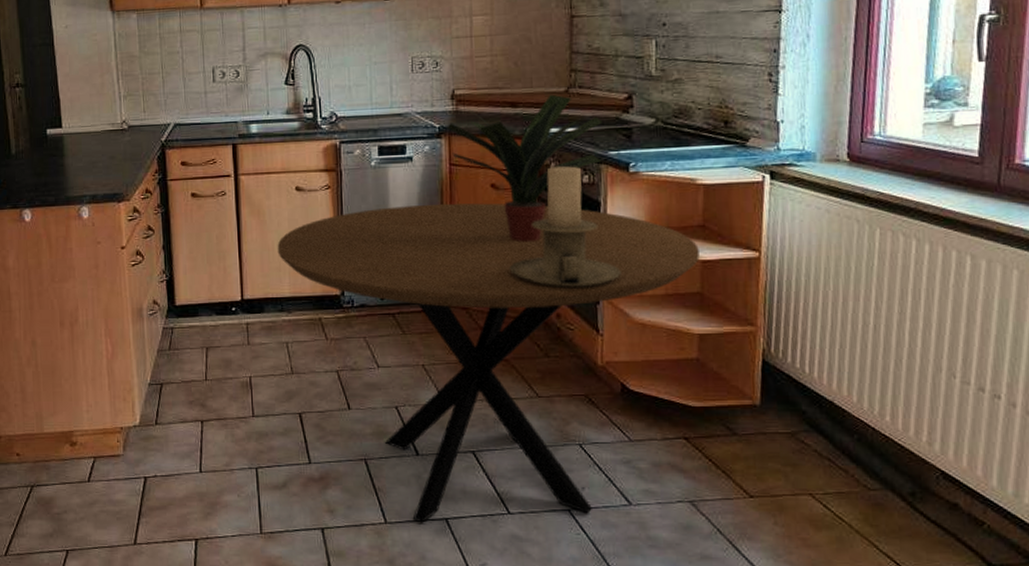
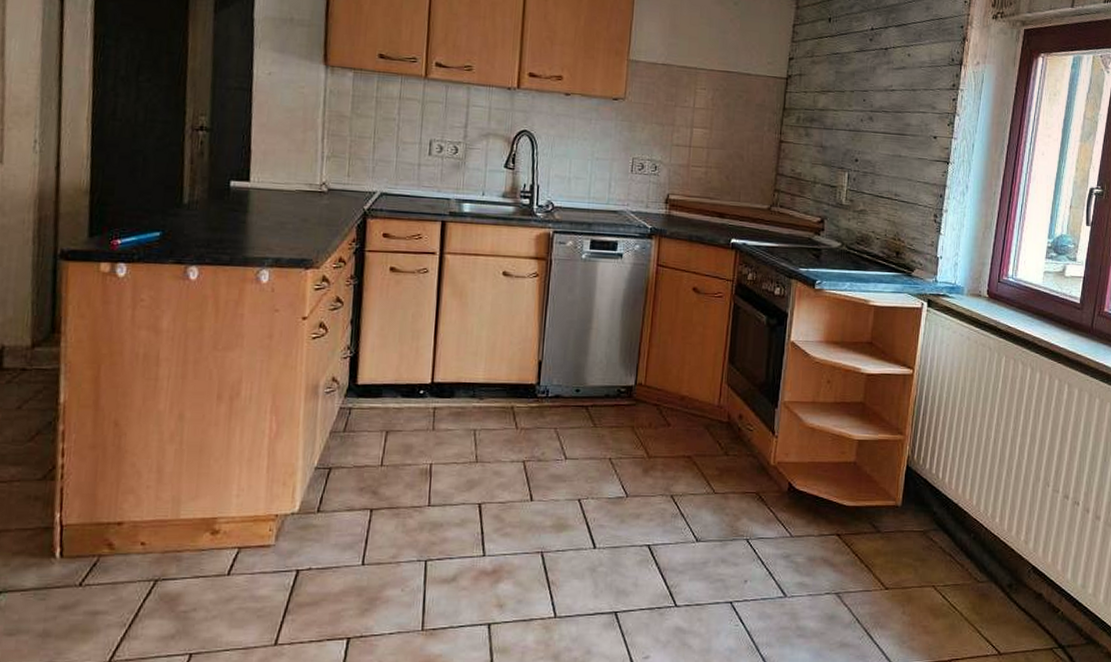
dining table: present [277,203,700,523] -> none [476,300,866,617]
potted plant: present [431,86,603,242] -> none [647,188,797,345]
candle holder: present [510,166,621,289] -> none [702,277,799,392]

